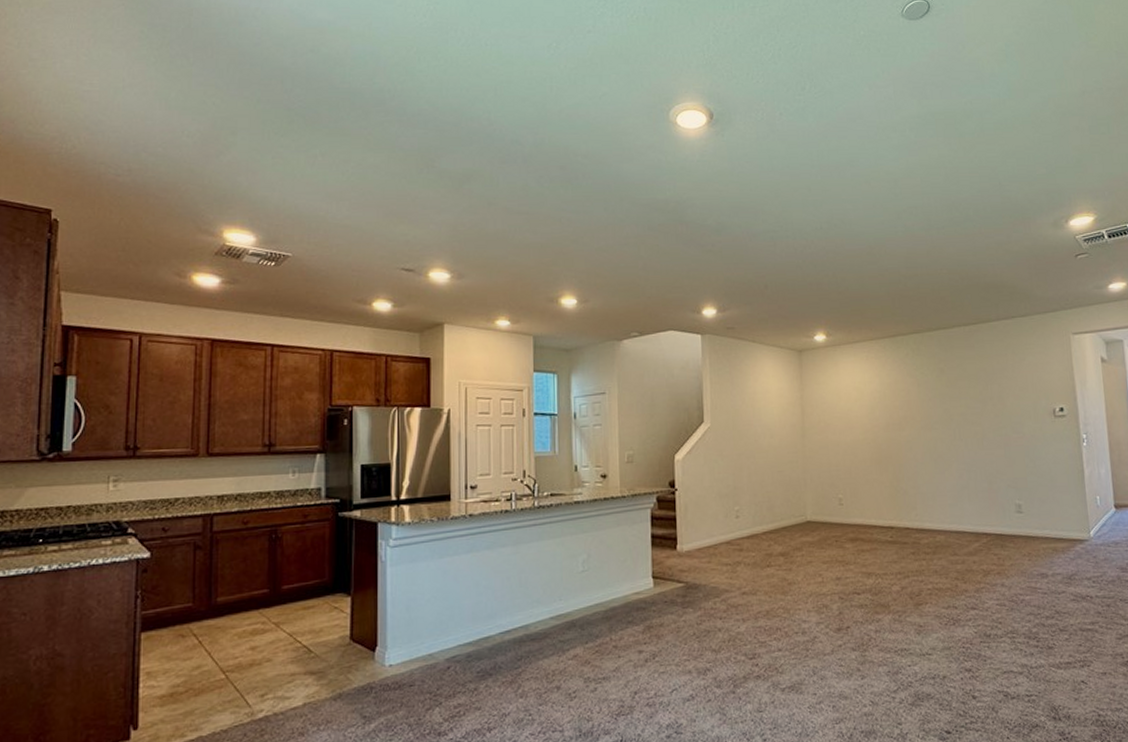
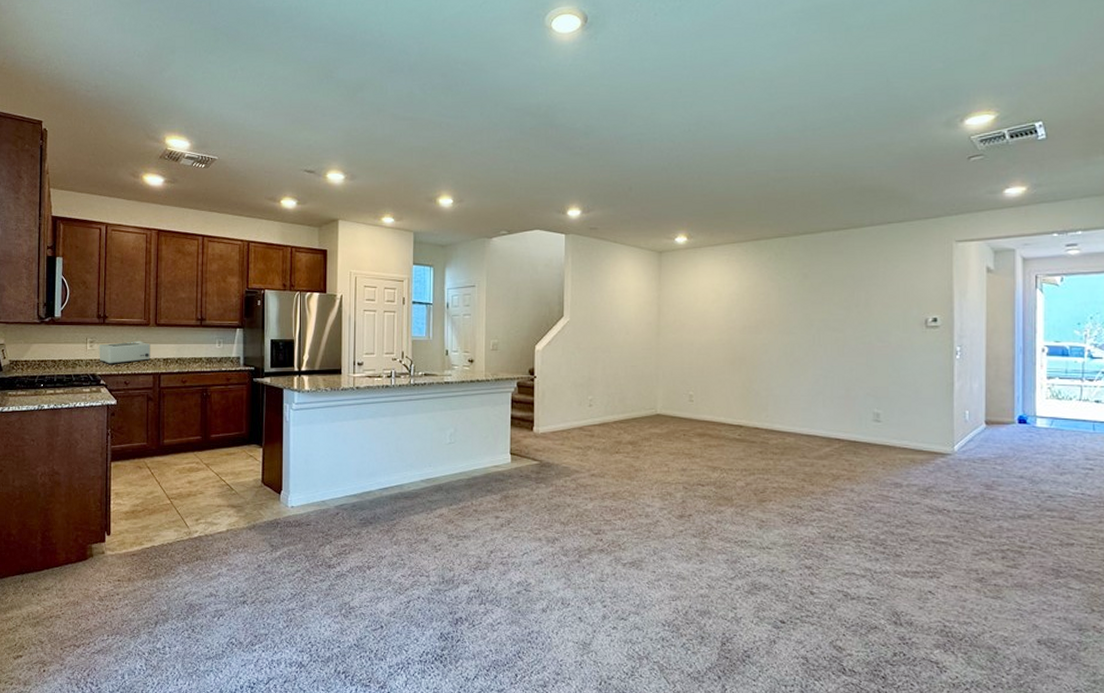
toaster: none [126,476,200,509] -> present [99,341,150,365]

